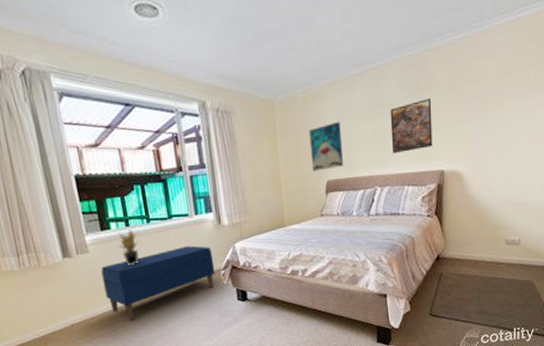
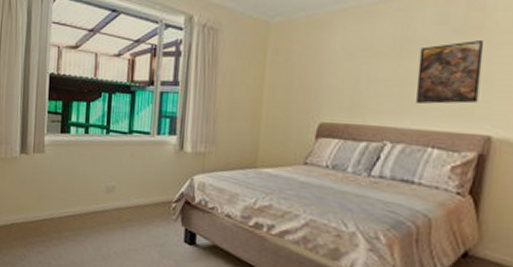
bench: present [101,245,216,321] -> none [49,166,167,235]
potted plant: present [117,230,139,265] -> none [71,138,94,175]
wall art: present [309,121,344,172] -> none [303,54,349,110]

